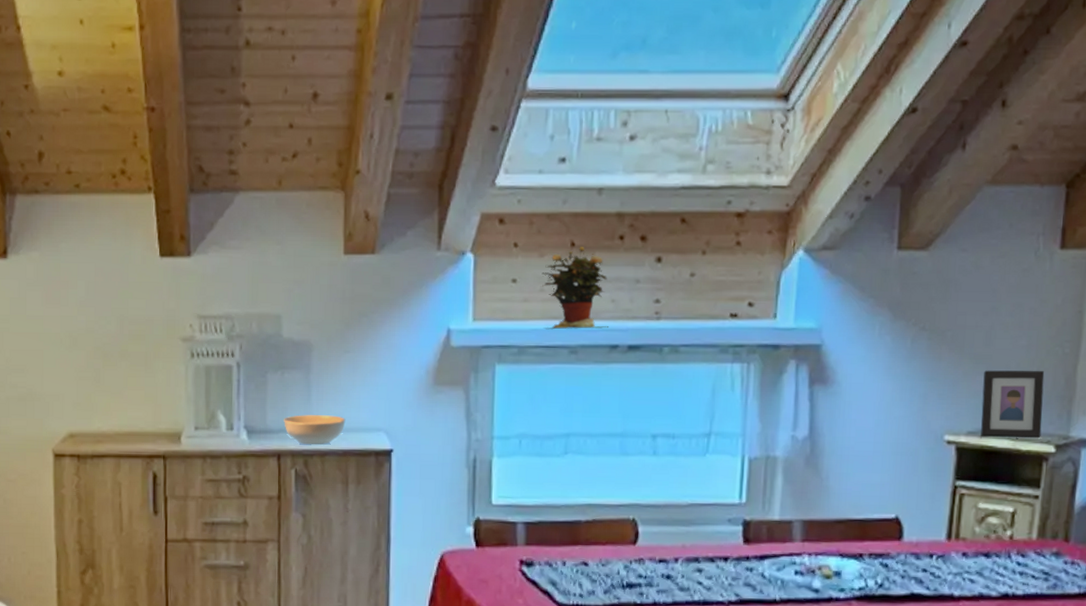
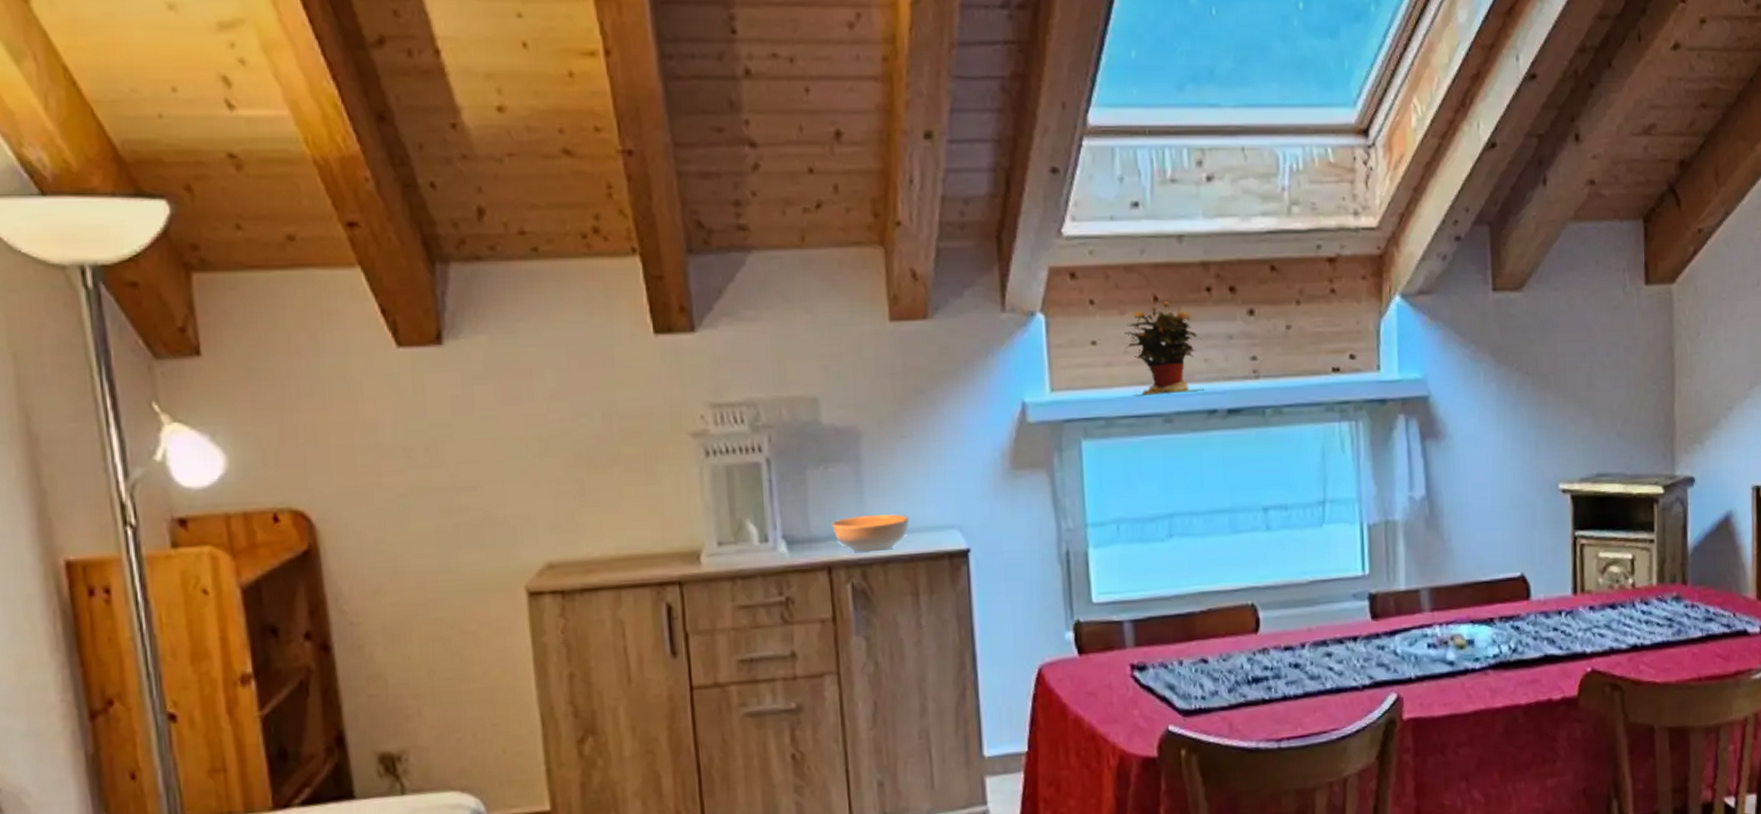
picture frame: present [980,370,1045,439] -> none [1589,409,1649,483]

